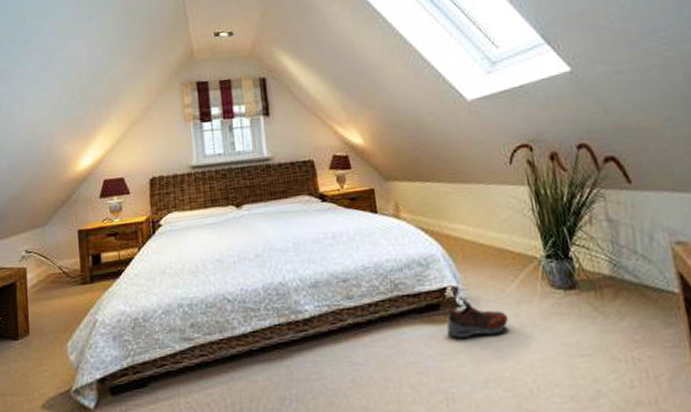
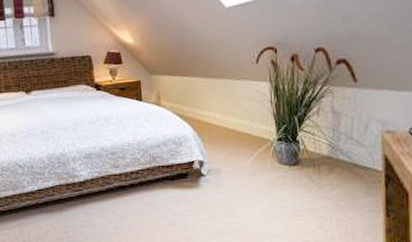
shoe: present [446,296,509,338] -> none [192,168,242,200]

